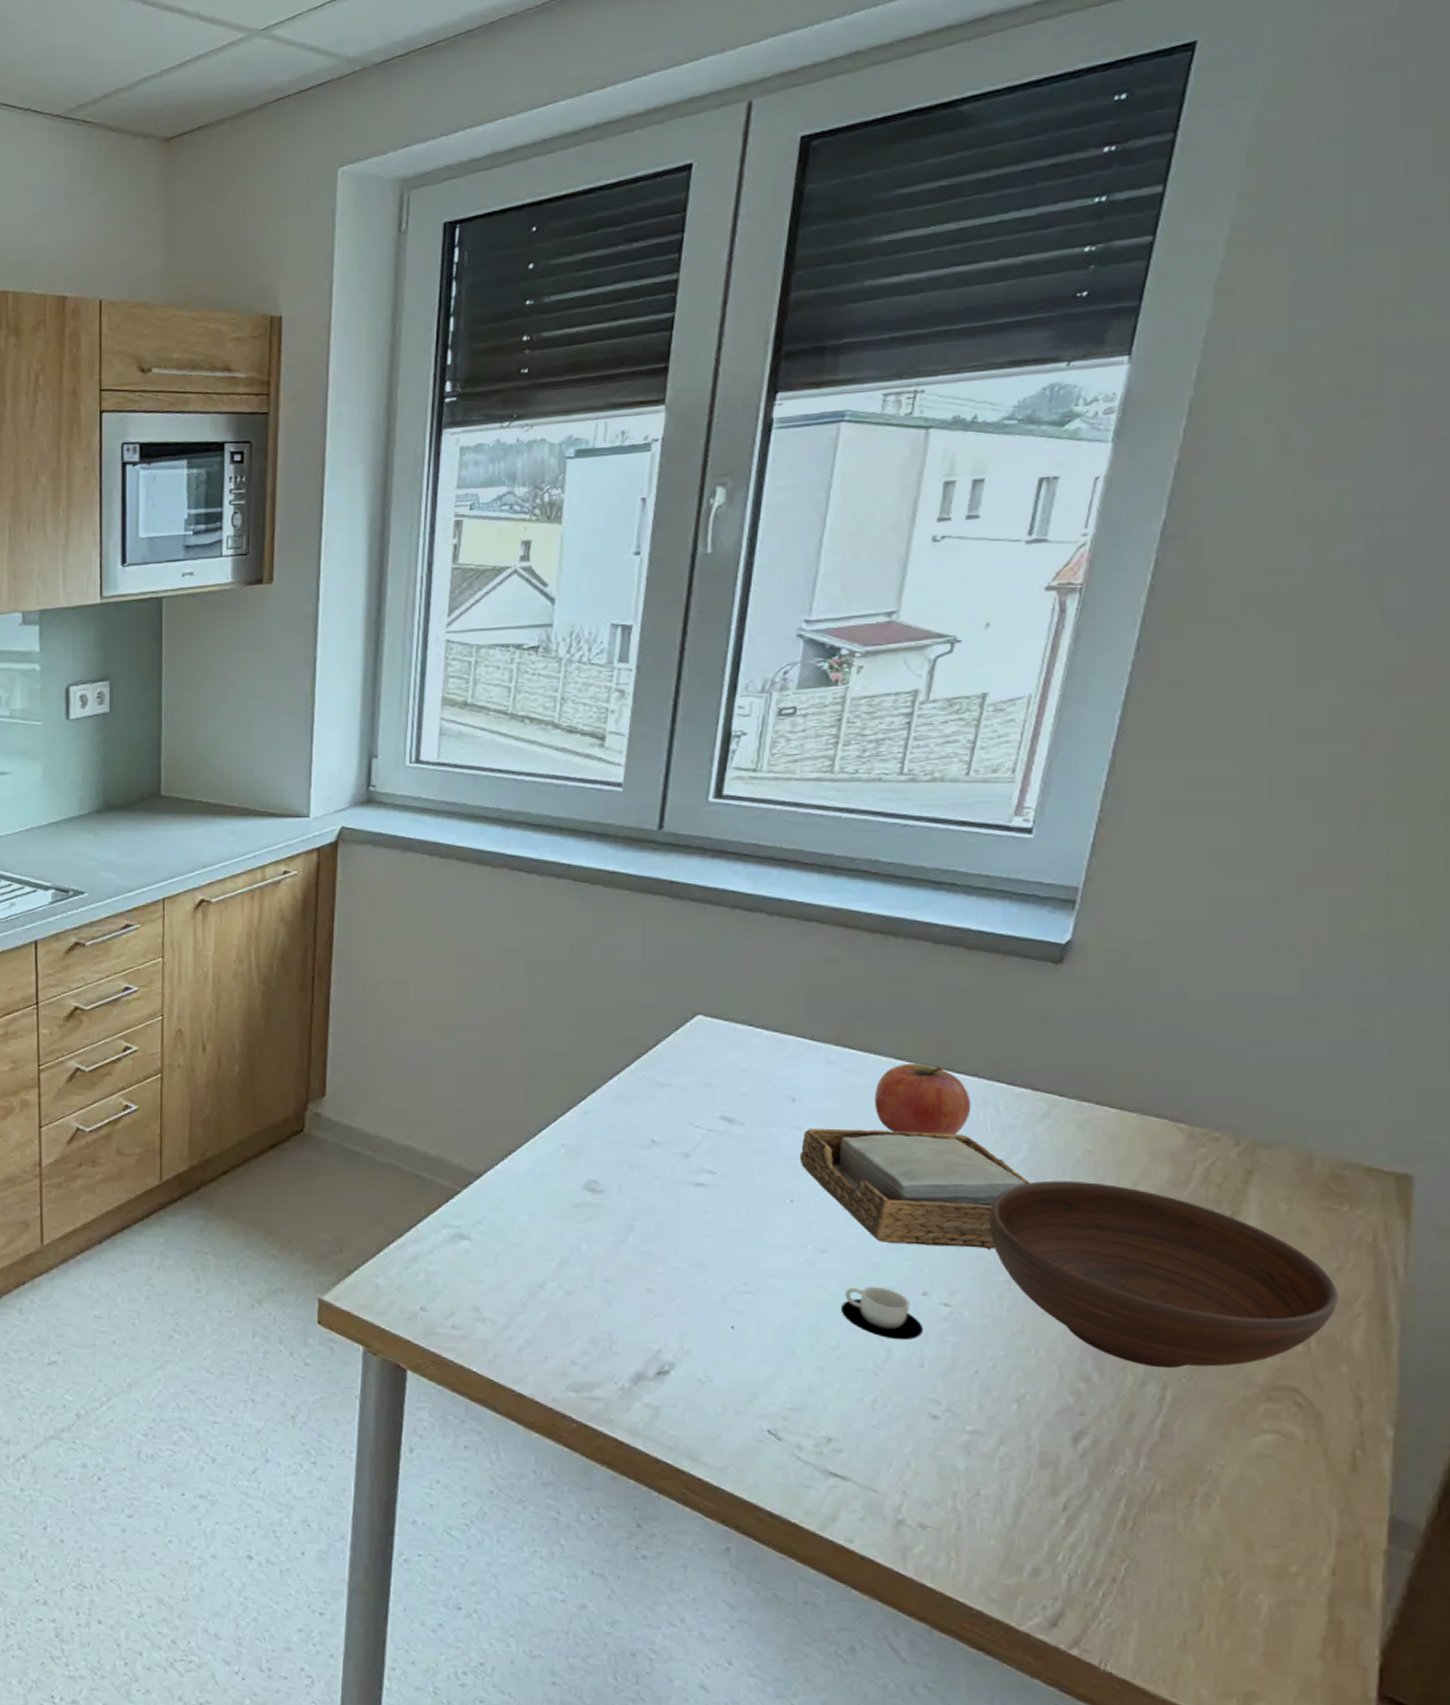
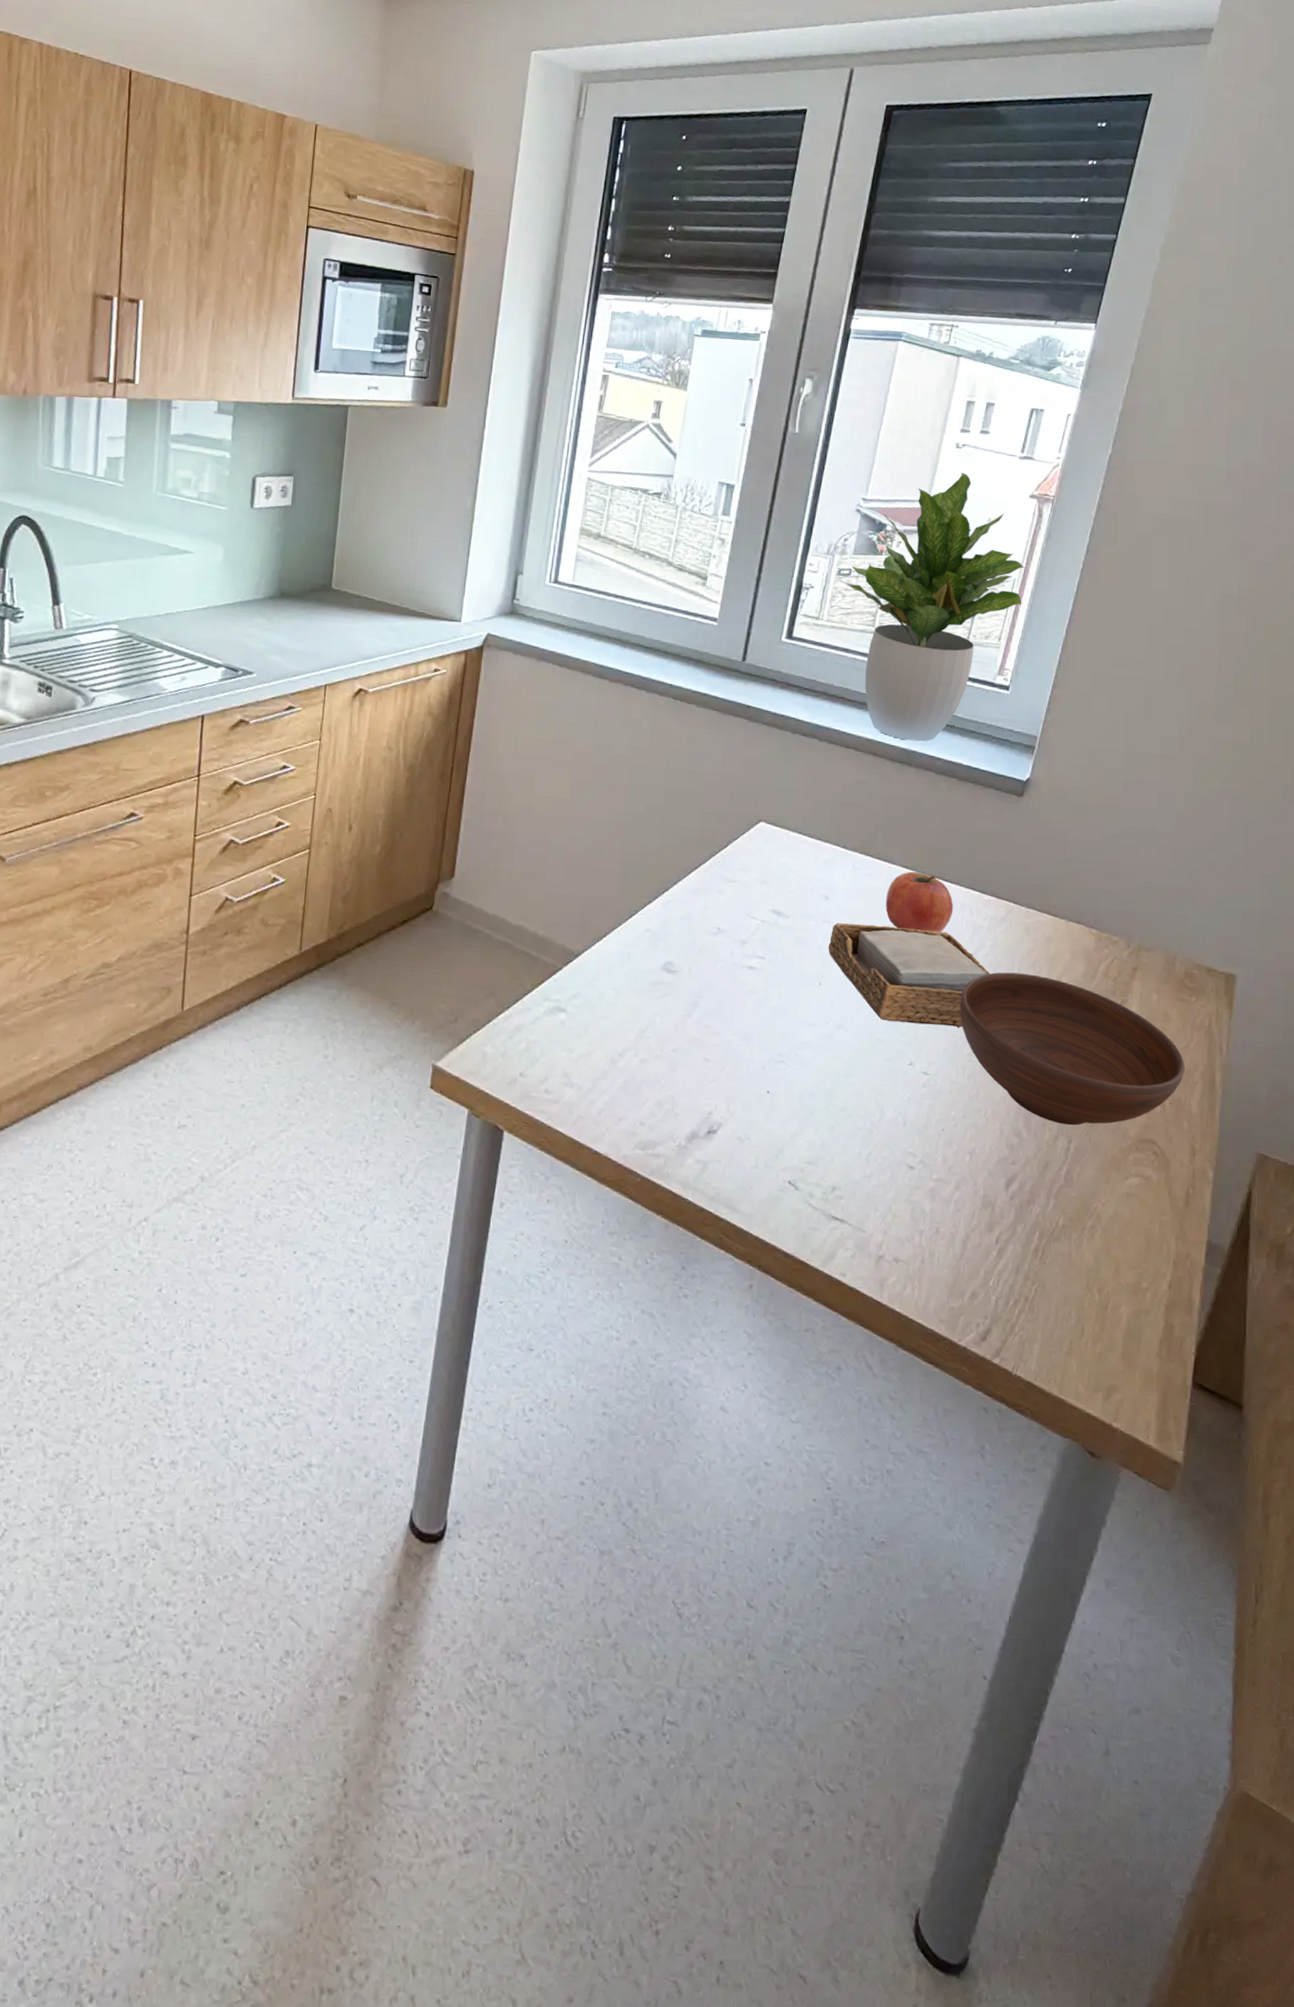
potted plant: none [779,571,1044,906] -> present [838,473,1024,742]
cup: present [840,1286,924,1340] -> none [849,1057,909,1103]

